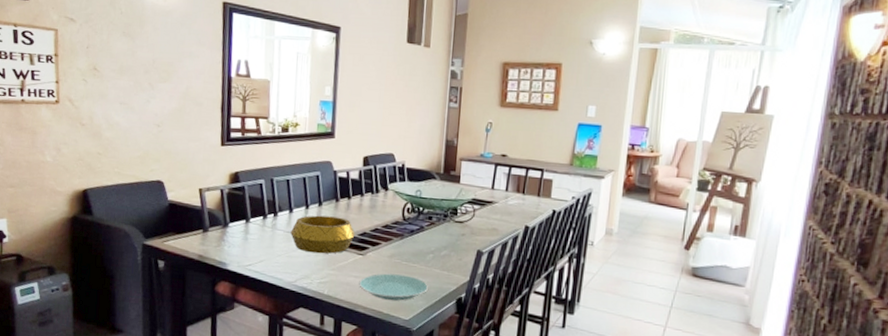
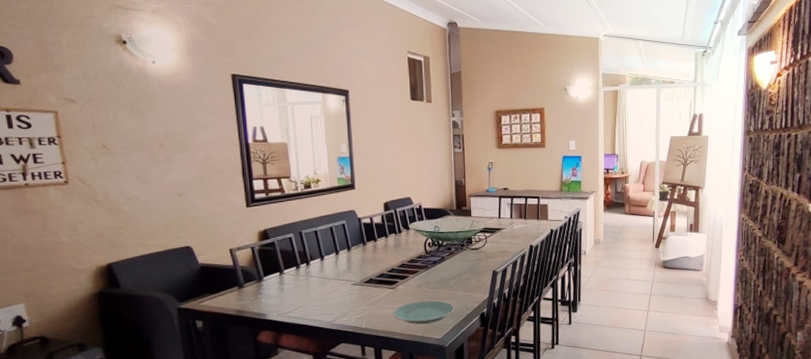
decorative bowl: present [291,215,355,254] -> none [324,258,385,293]

